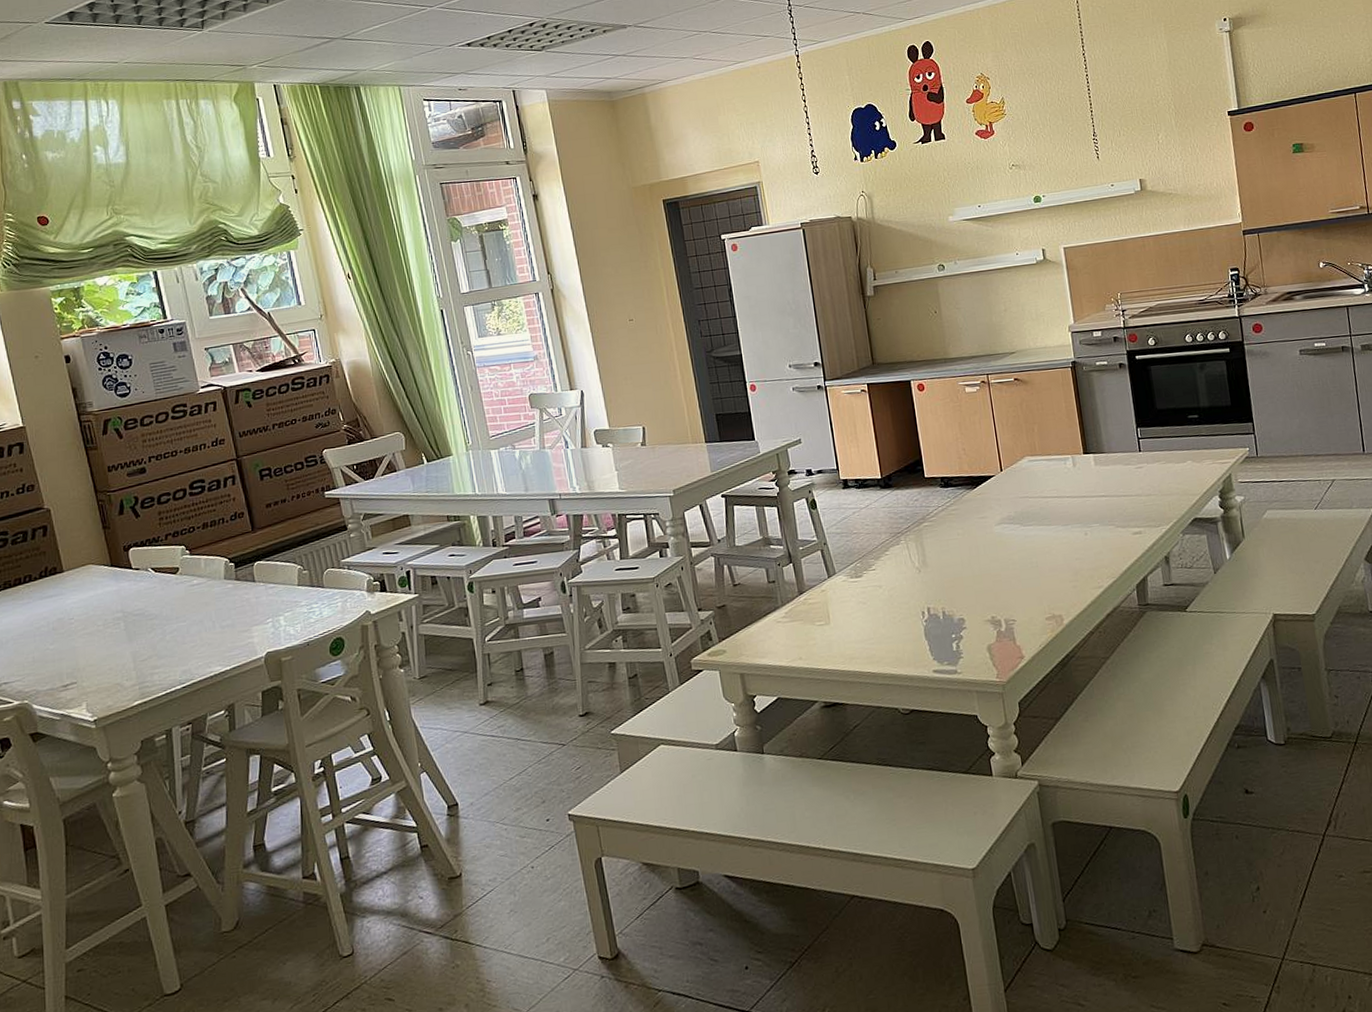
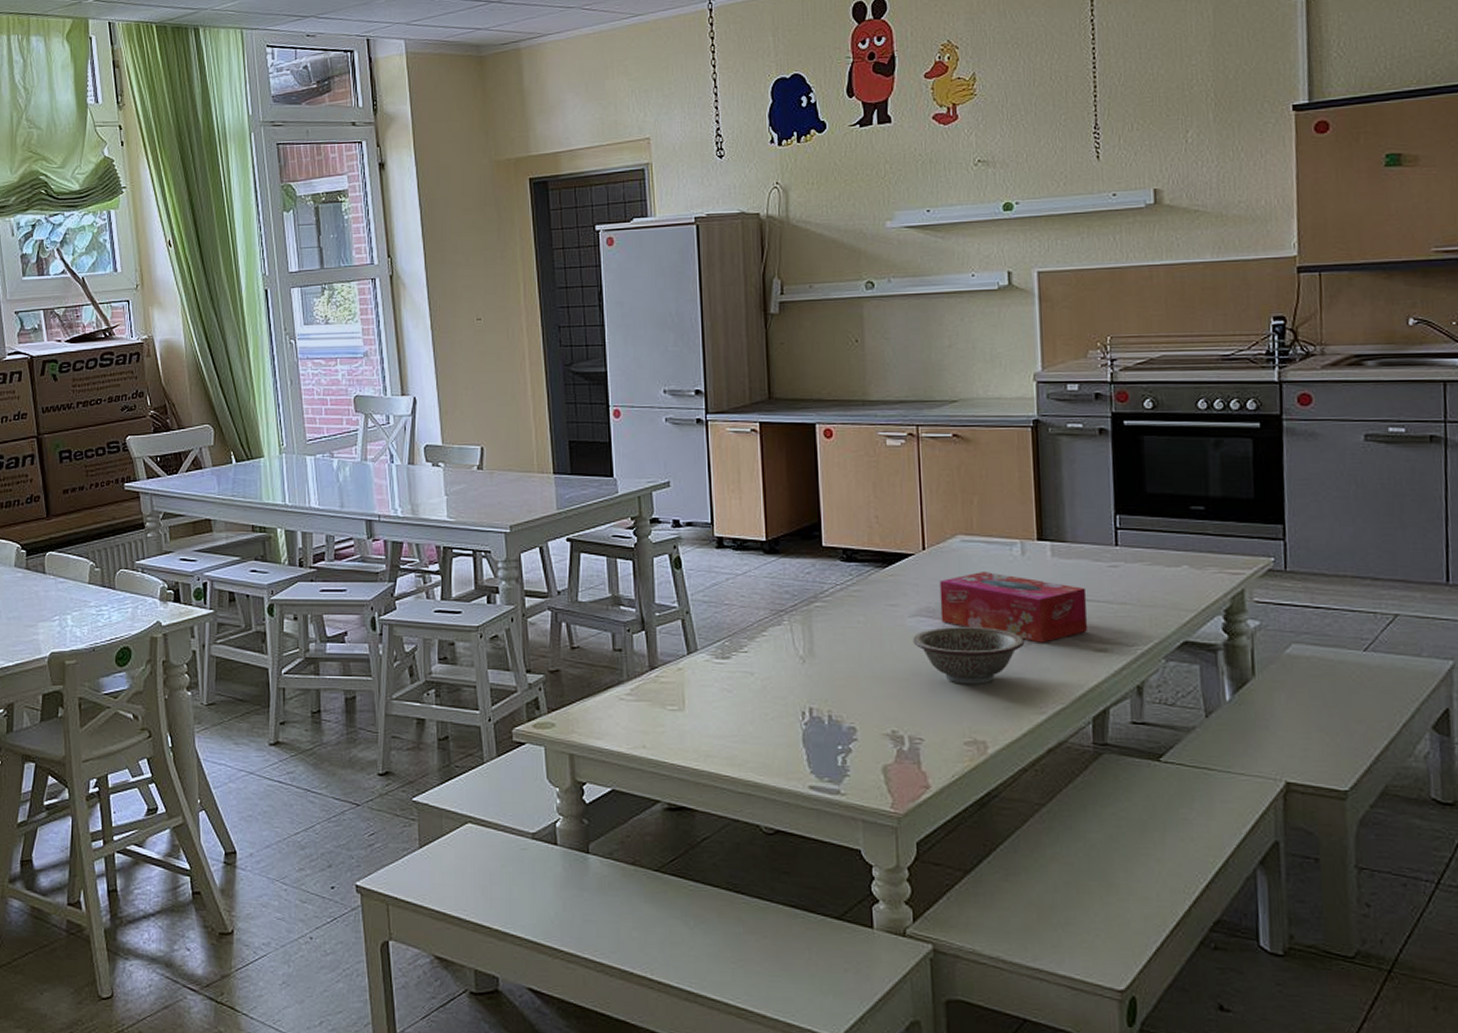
decorative bowl: none [1000,526,1083,573] -> present [913,627,1025,685]
tissue box: none [1015,482,1126,533] -> present [939,572,1088,643]

